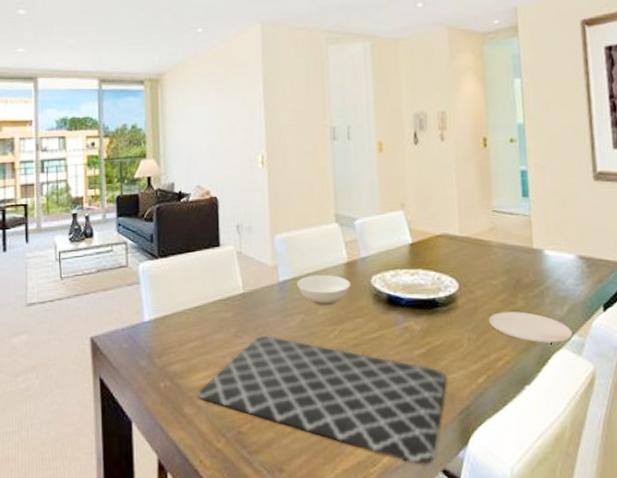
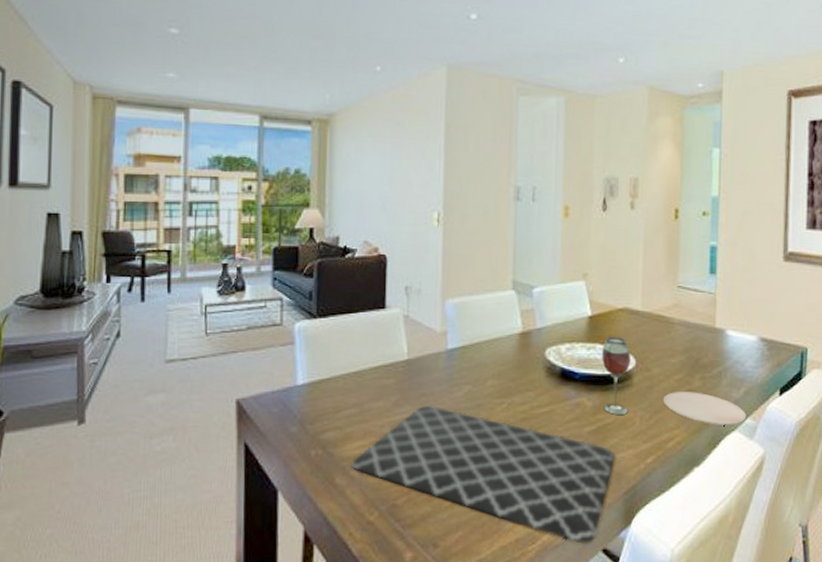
bowl: present [297,274,350,306] -> none [466,344,523,377]
wineglass: none [425,262,455,337] -> present [602,337,631,415]

